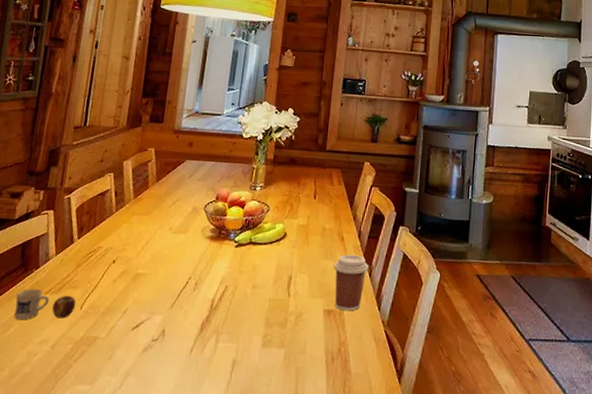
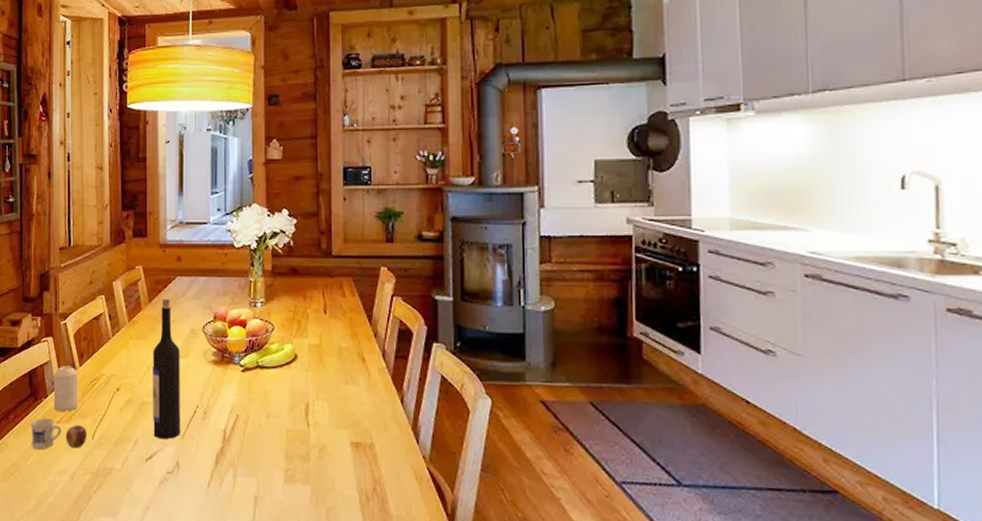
candle: none [44,237,75,282] -> present [53,364,78,412]
wine bottle: none [143,179,180,308] -> present [153,298,180,439]
coffee cup: present [333,254,369,311] -> none [356,378,400,444]

